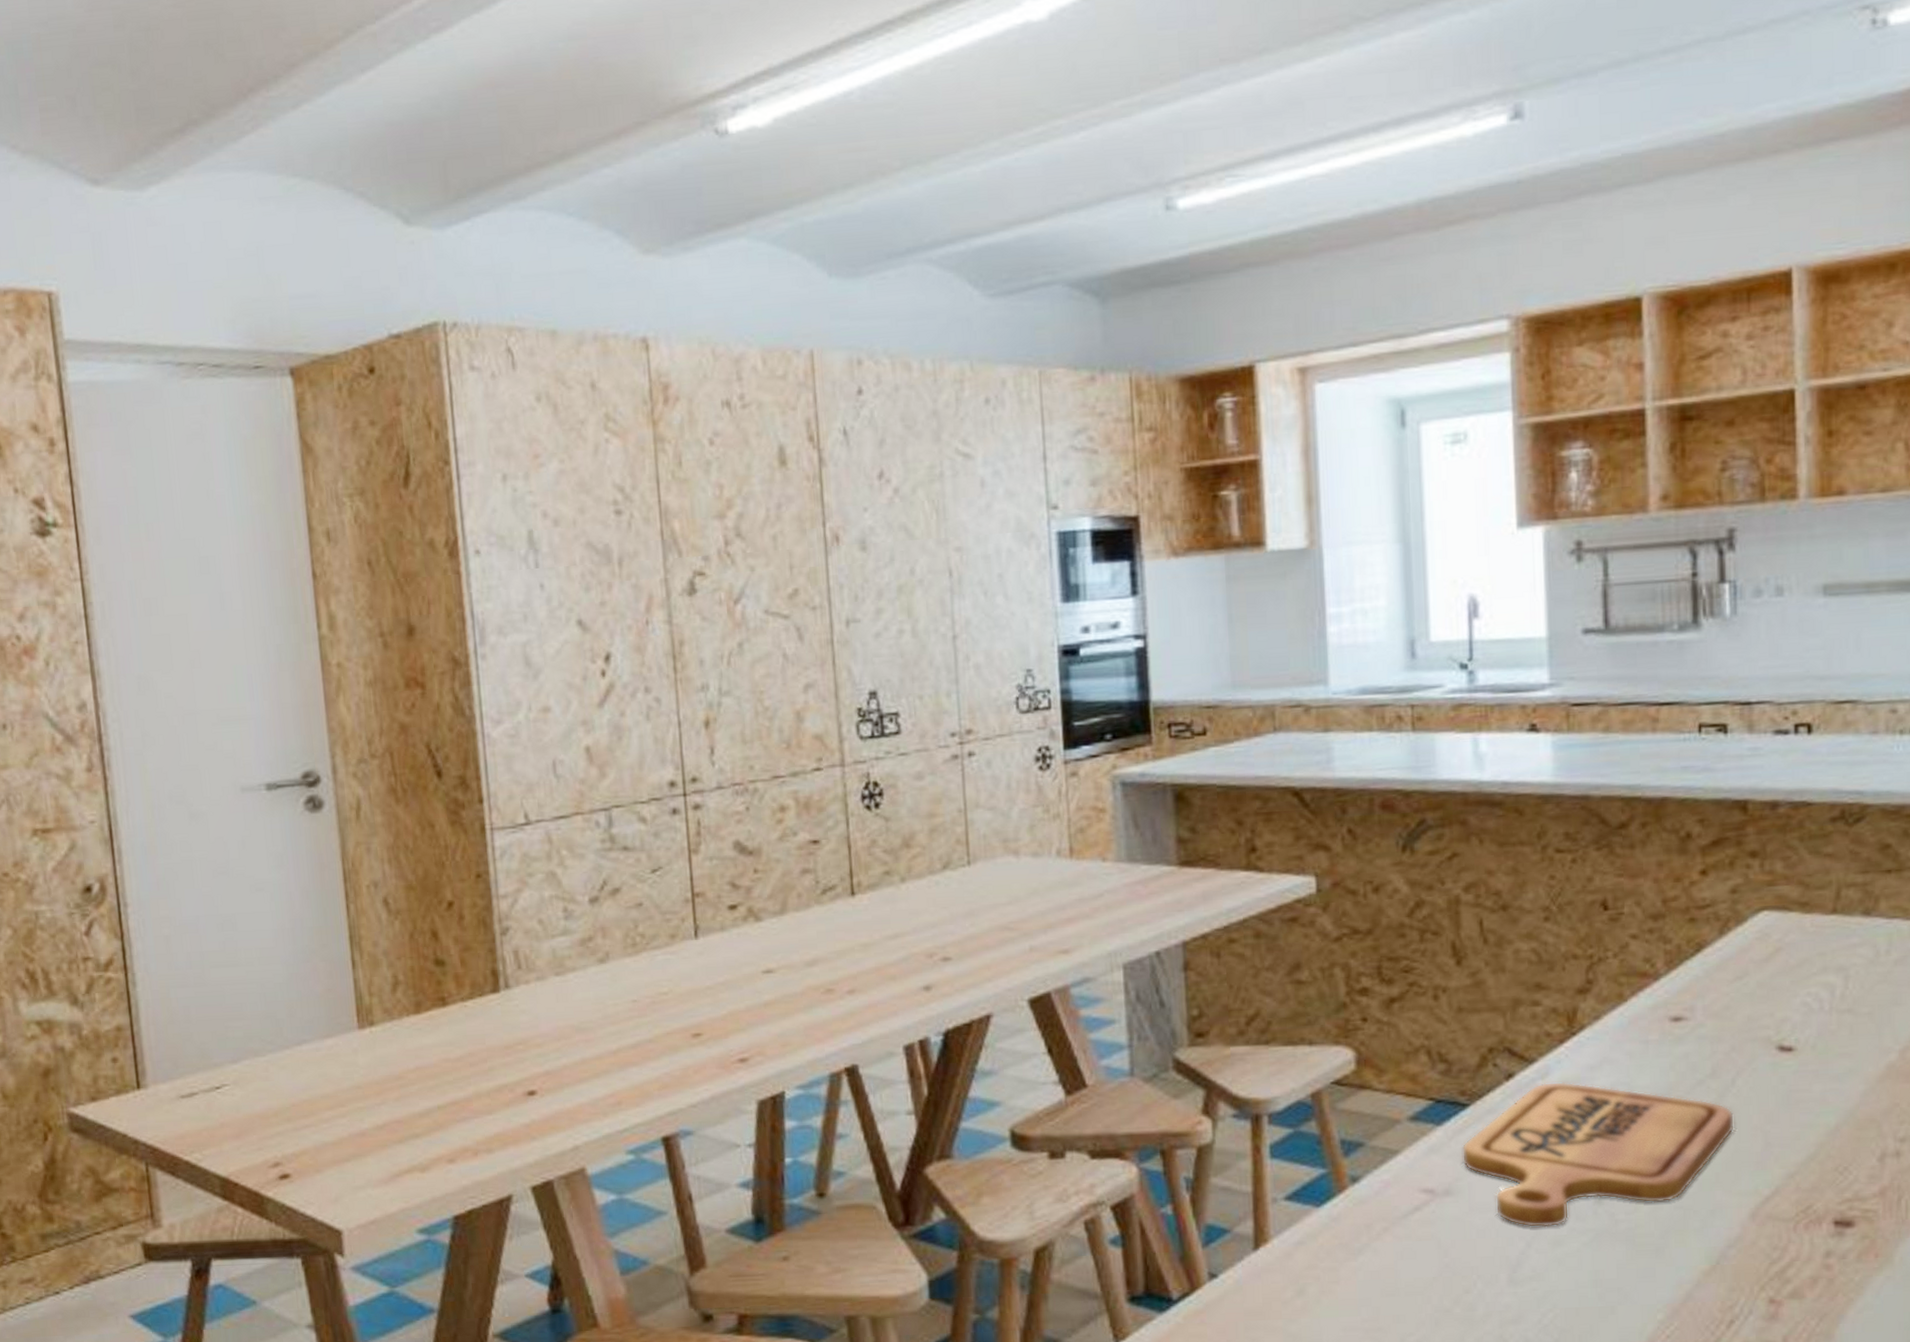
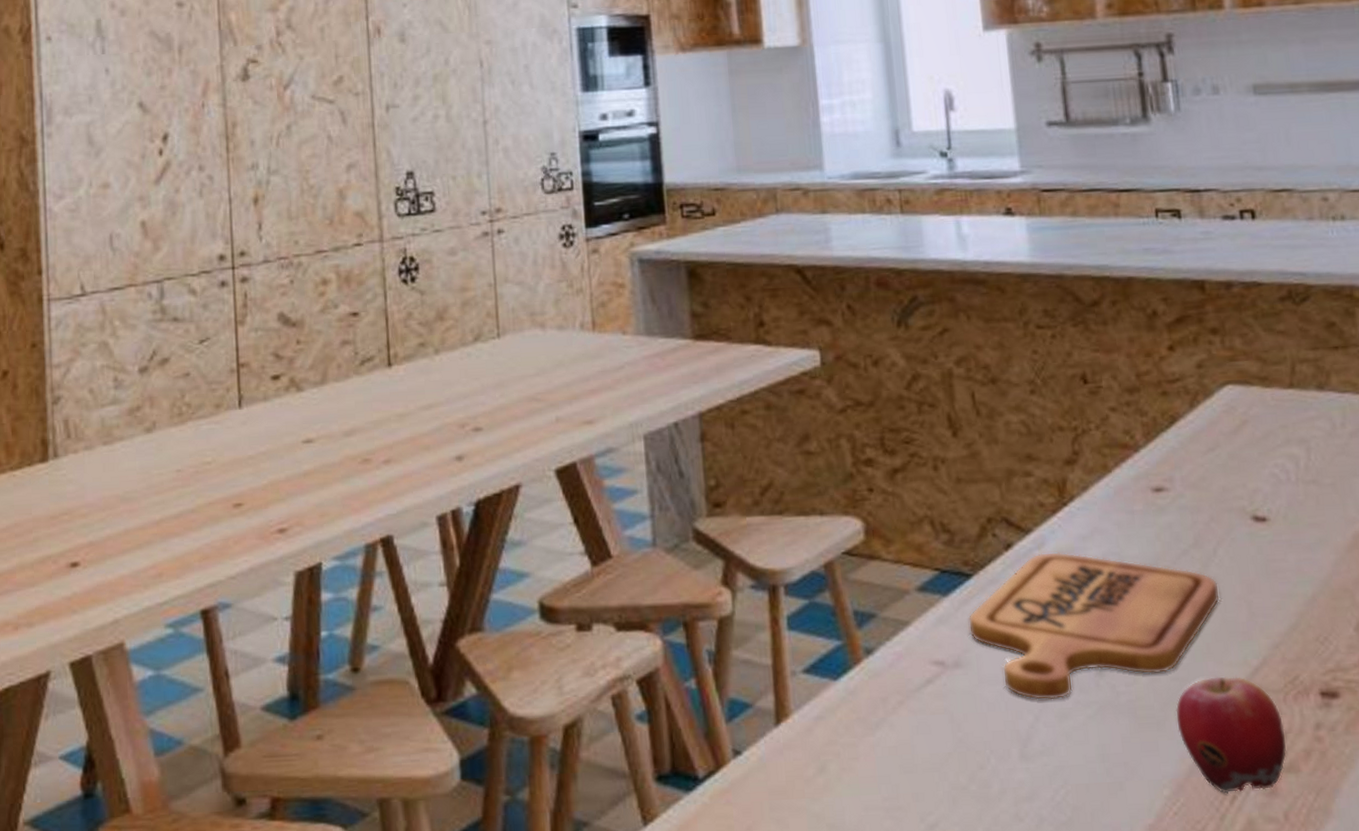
apple: none [1677,1205,1792,1318] -> present [1175,676,1287,794]

